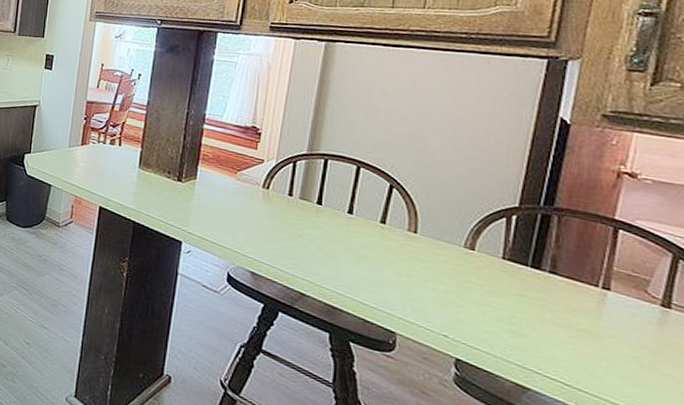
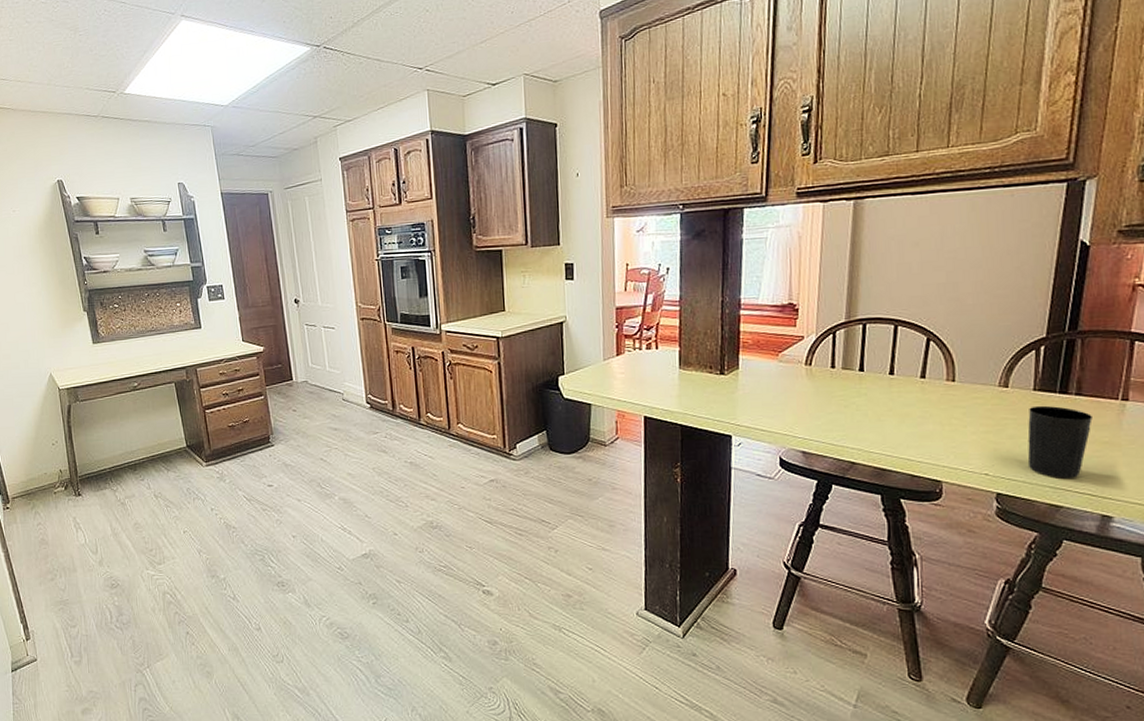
cup: none [492,275,568,361] -> present [1027,405,1092,479]

